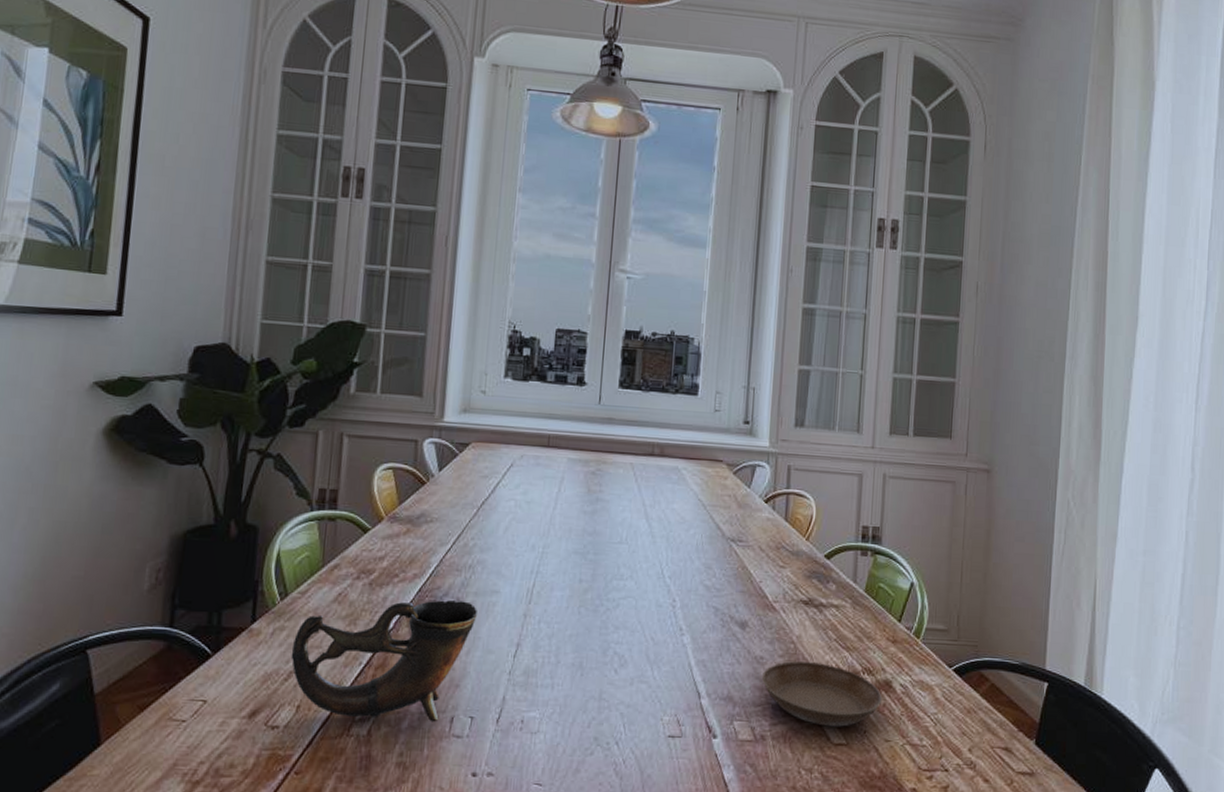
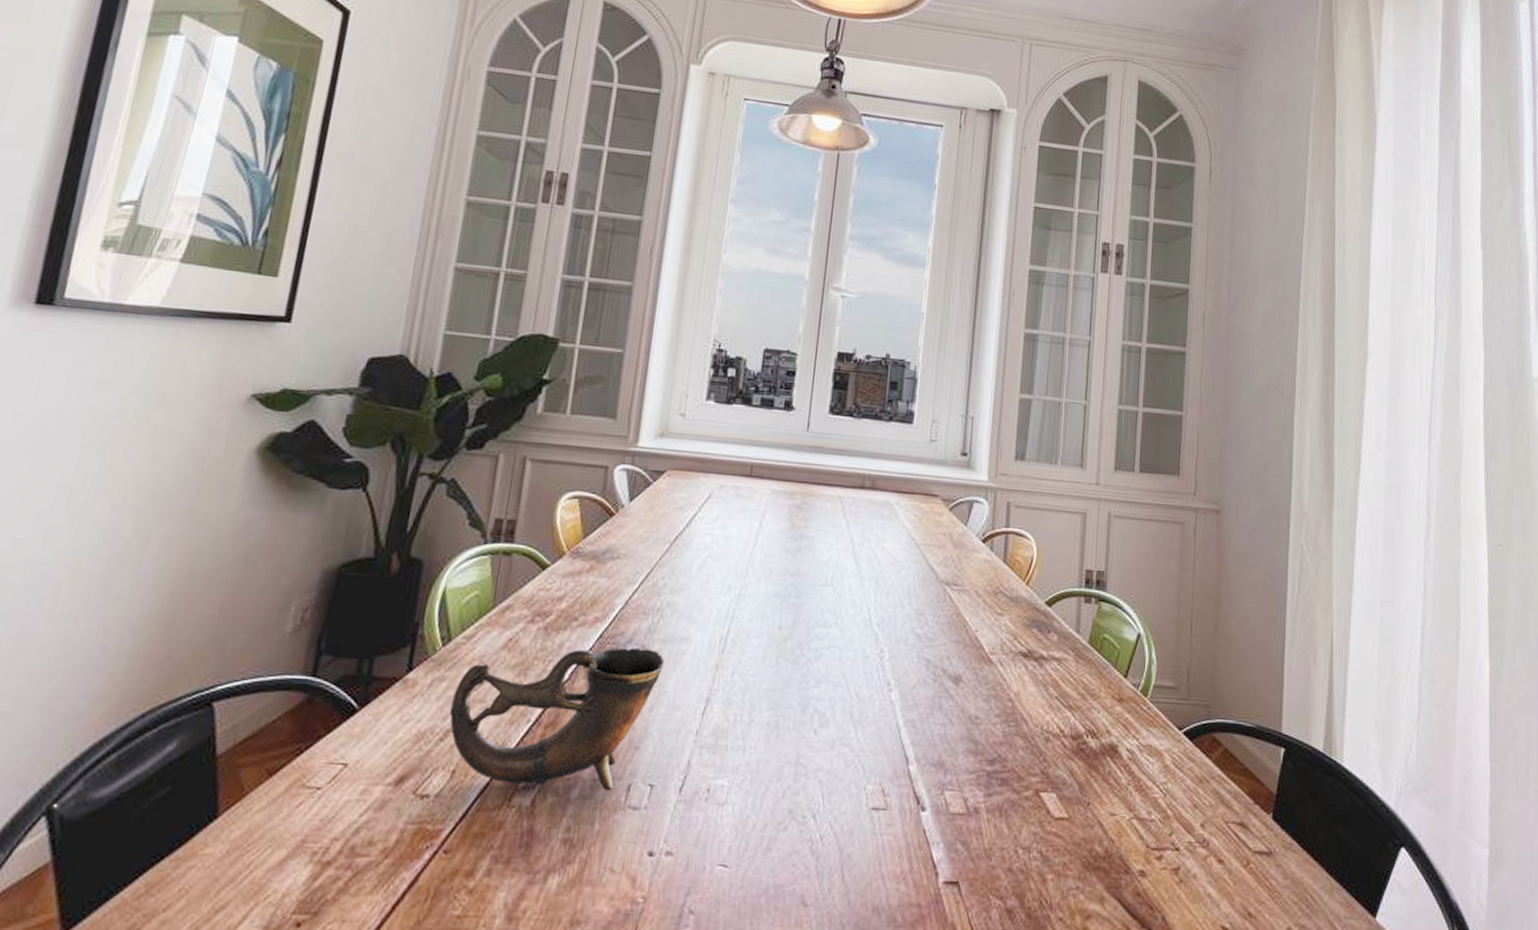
saucer: present [762,661,883,727] -> none [977,722,1108,798]

